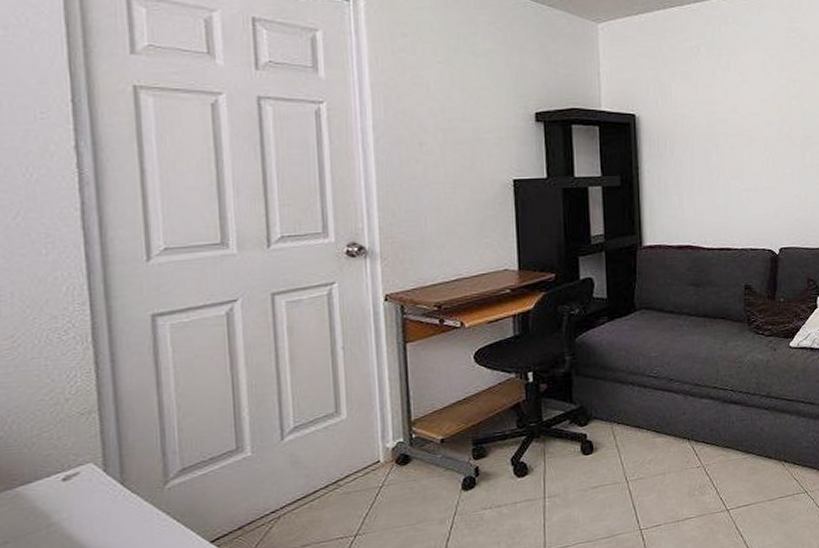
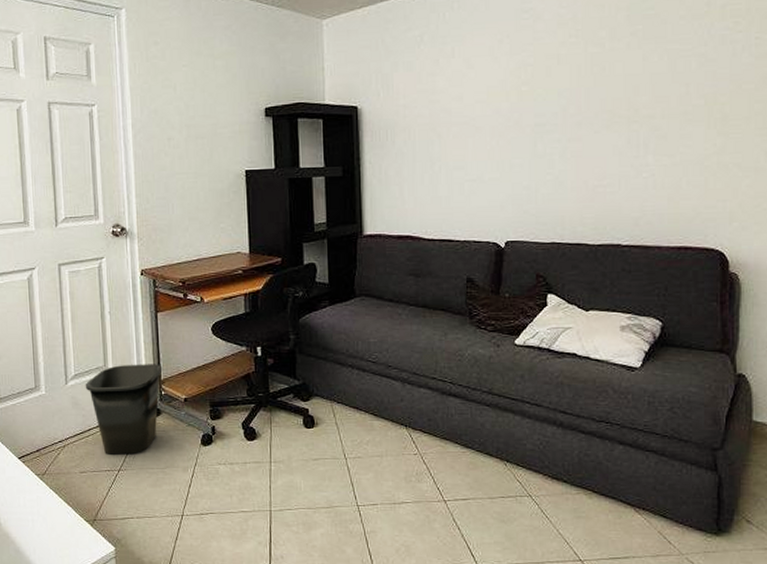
waste bin: none [308,403,413,519] -> present [85,364,163,455]

